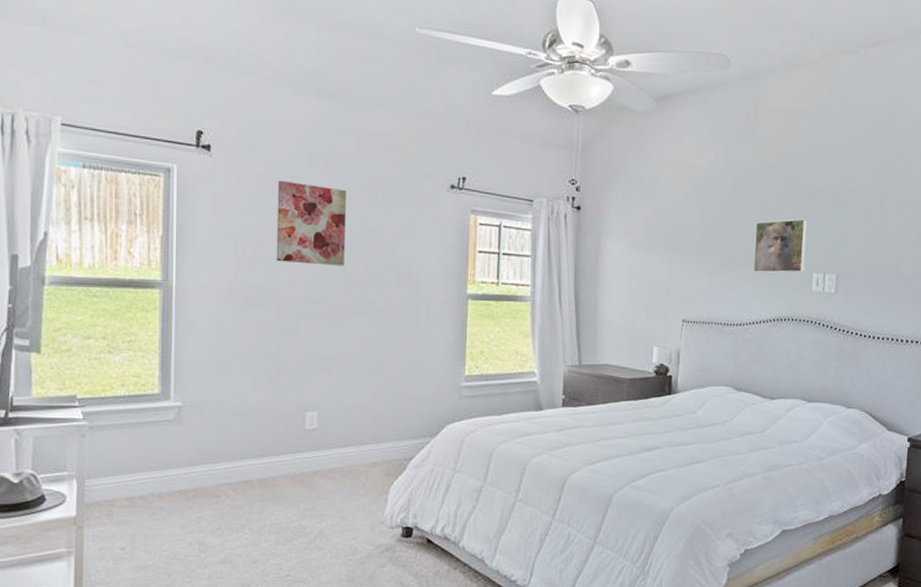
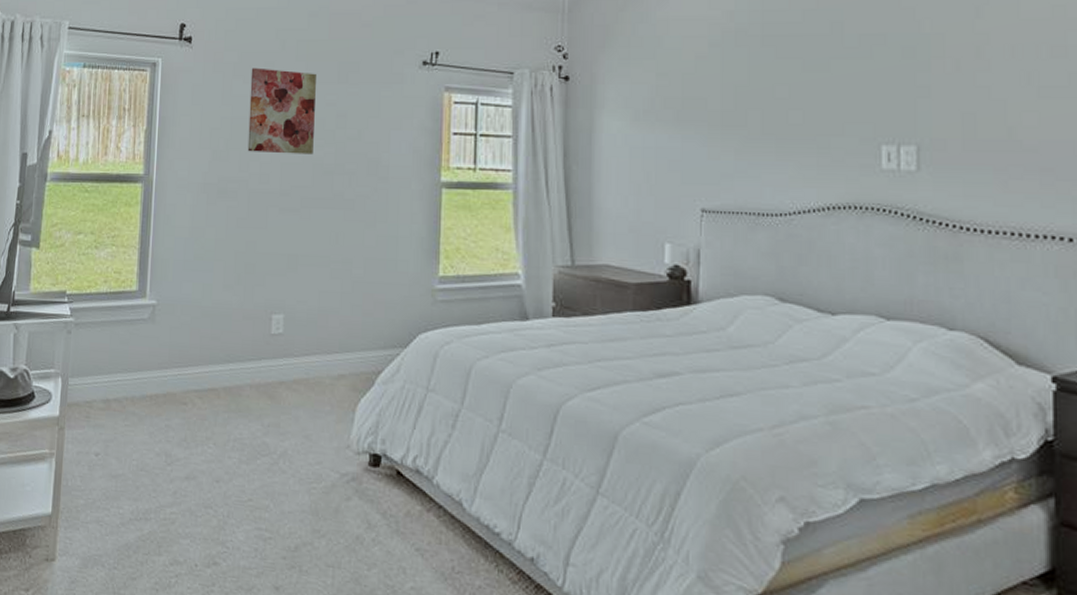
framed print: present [752,218,808,273] -> none [794,75,870,148]

